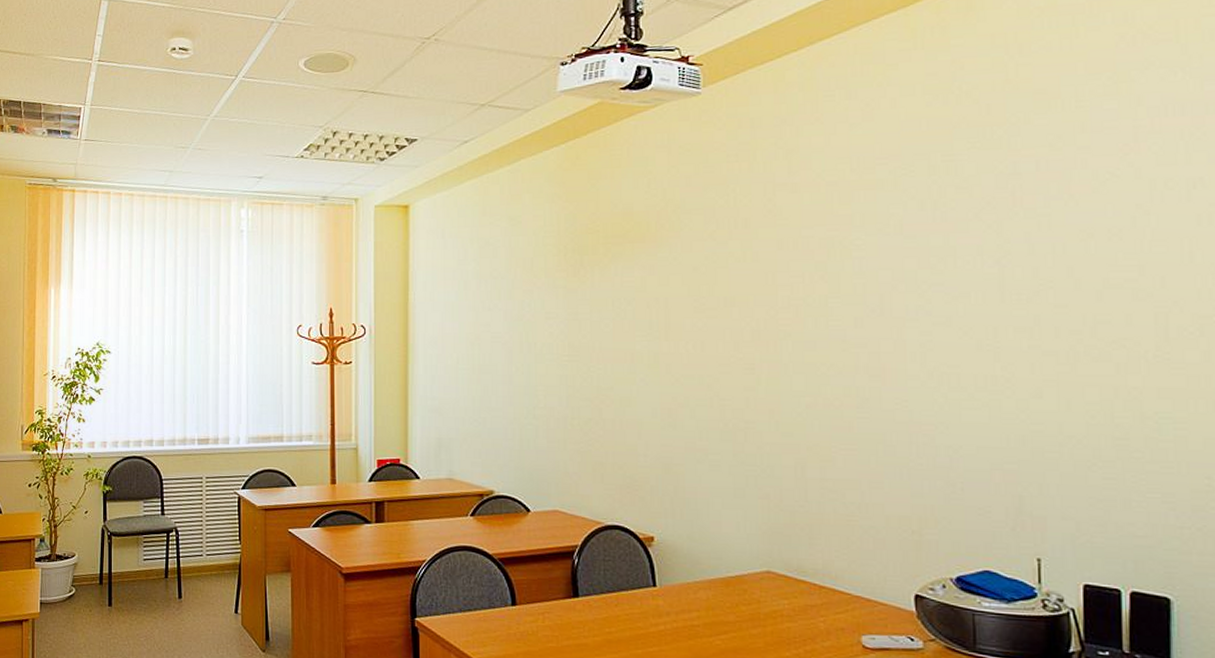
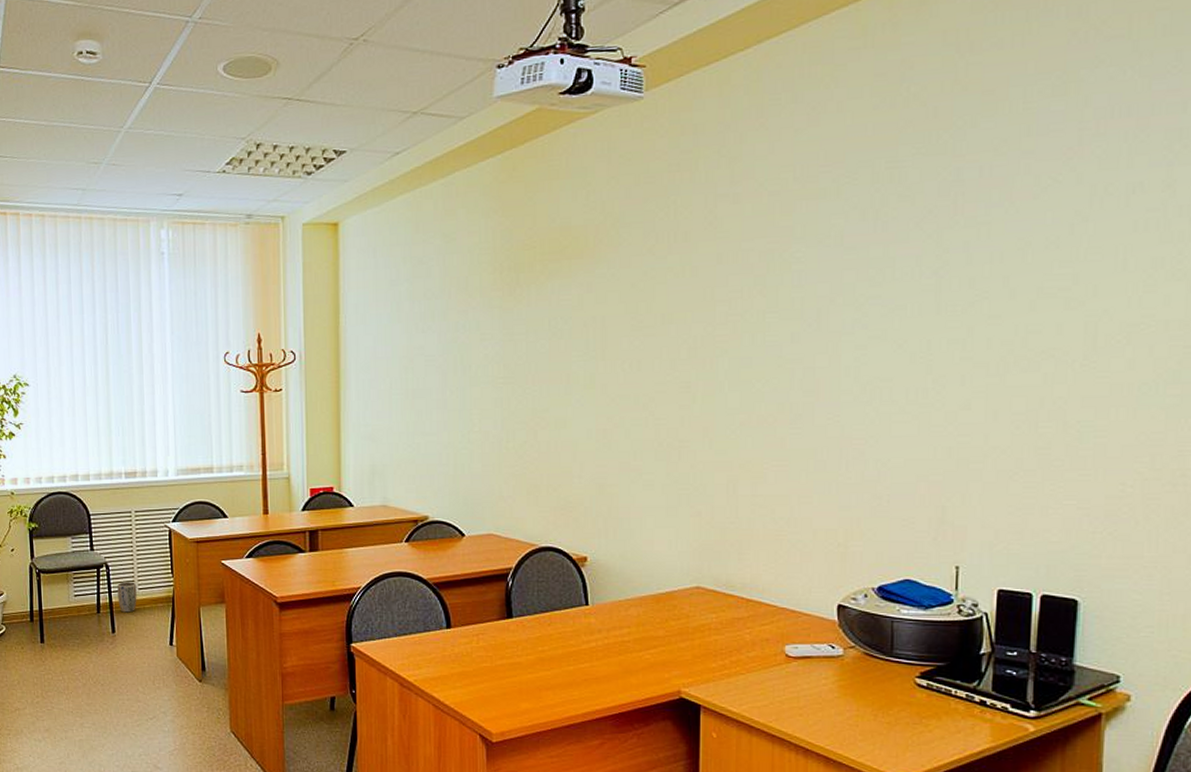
plant pot: none [186,547,205,579] -> present [117,582,137,613]

